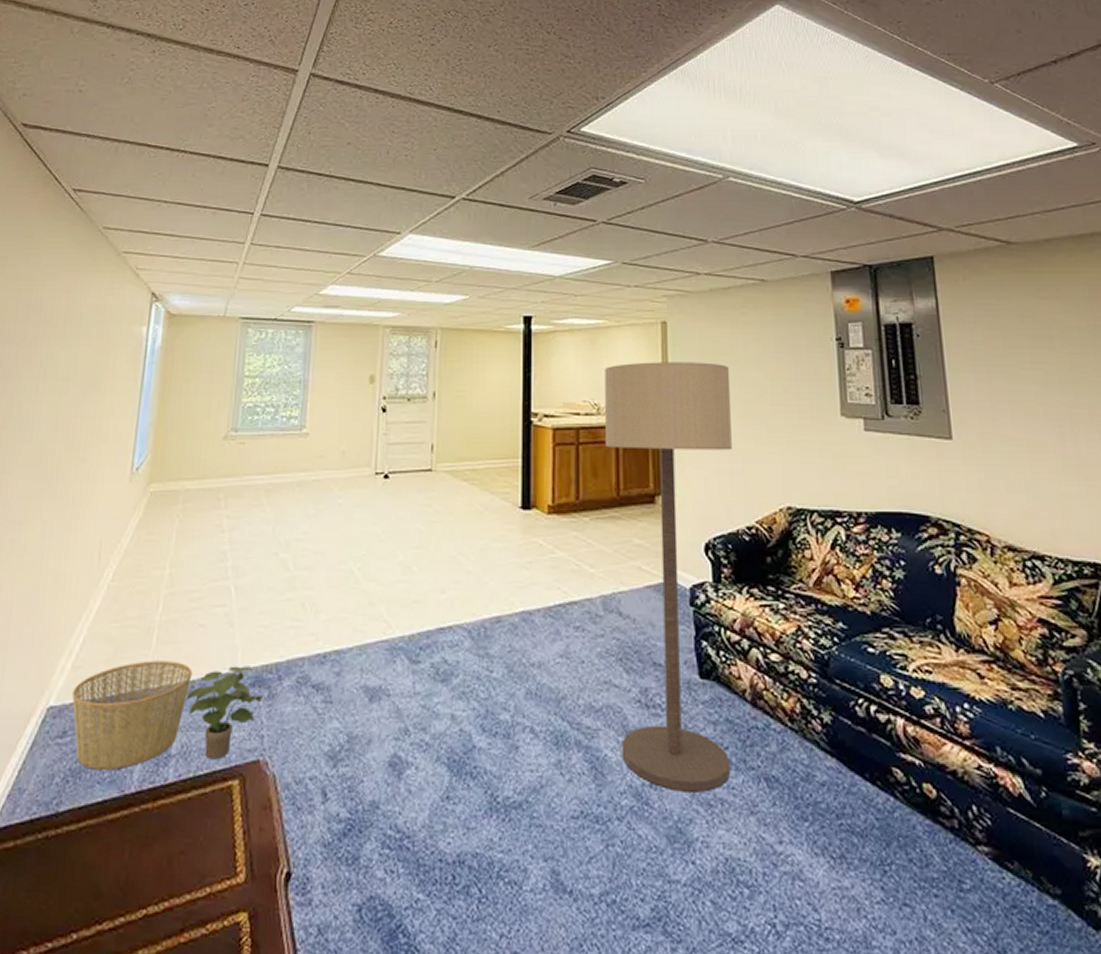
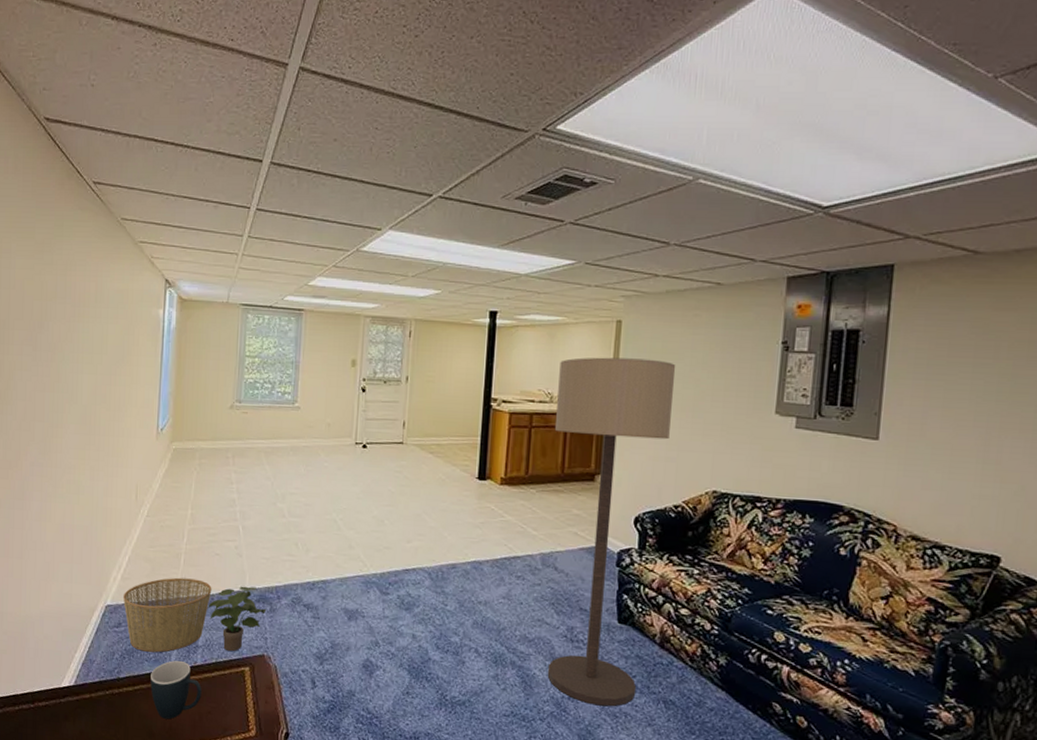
mug: none [101,780,173,869] -> present [150,660,202,720]

